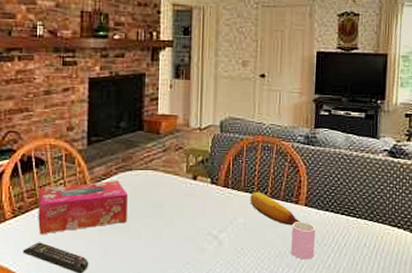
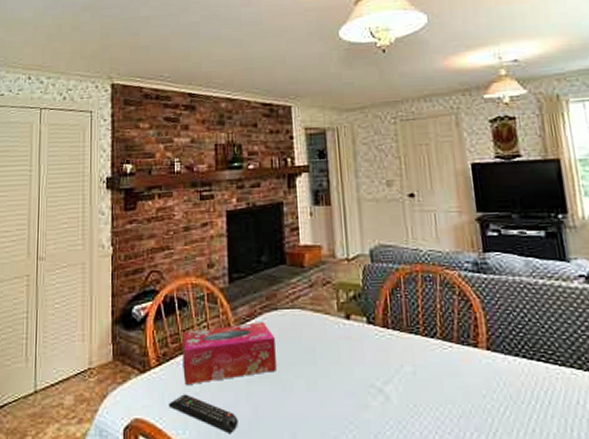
fruit: present [250,191,301,226] -> none [416,332,485,376]
cup: present [291,222,316,260] -> none [474,371,511,422]

